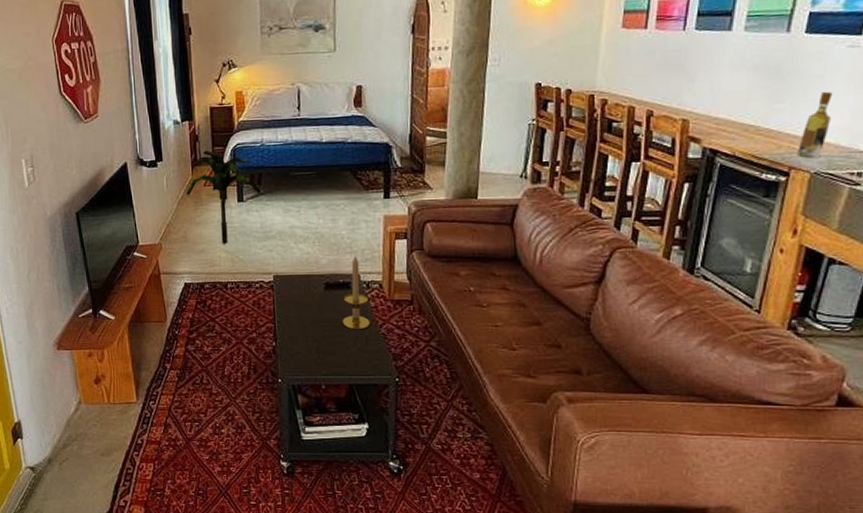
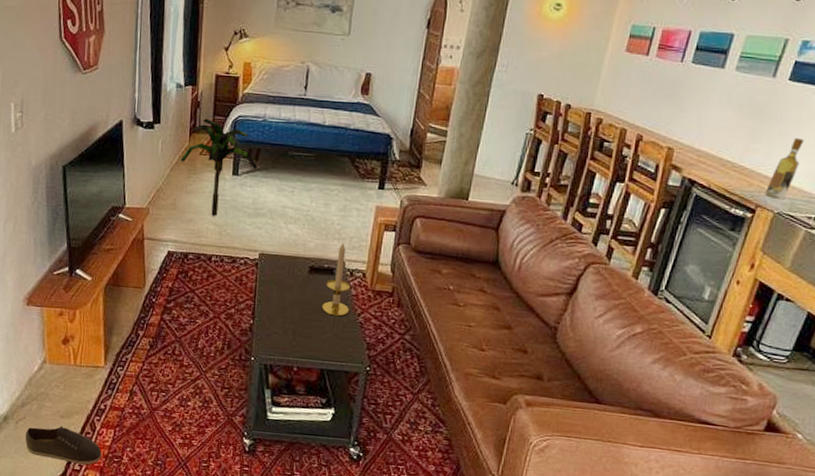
shoe: none [69,463,144,501] -> present [25,425,102,465]

